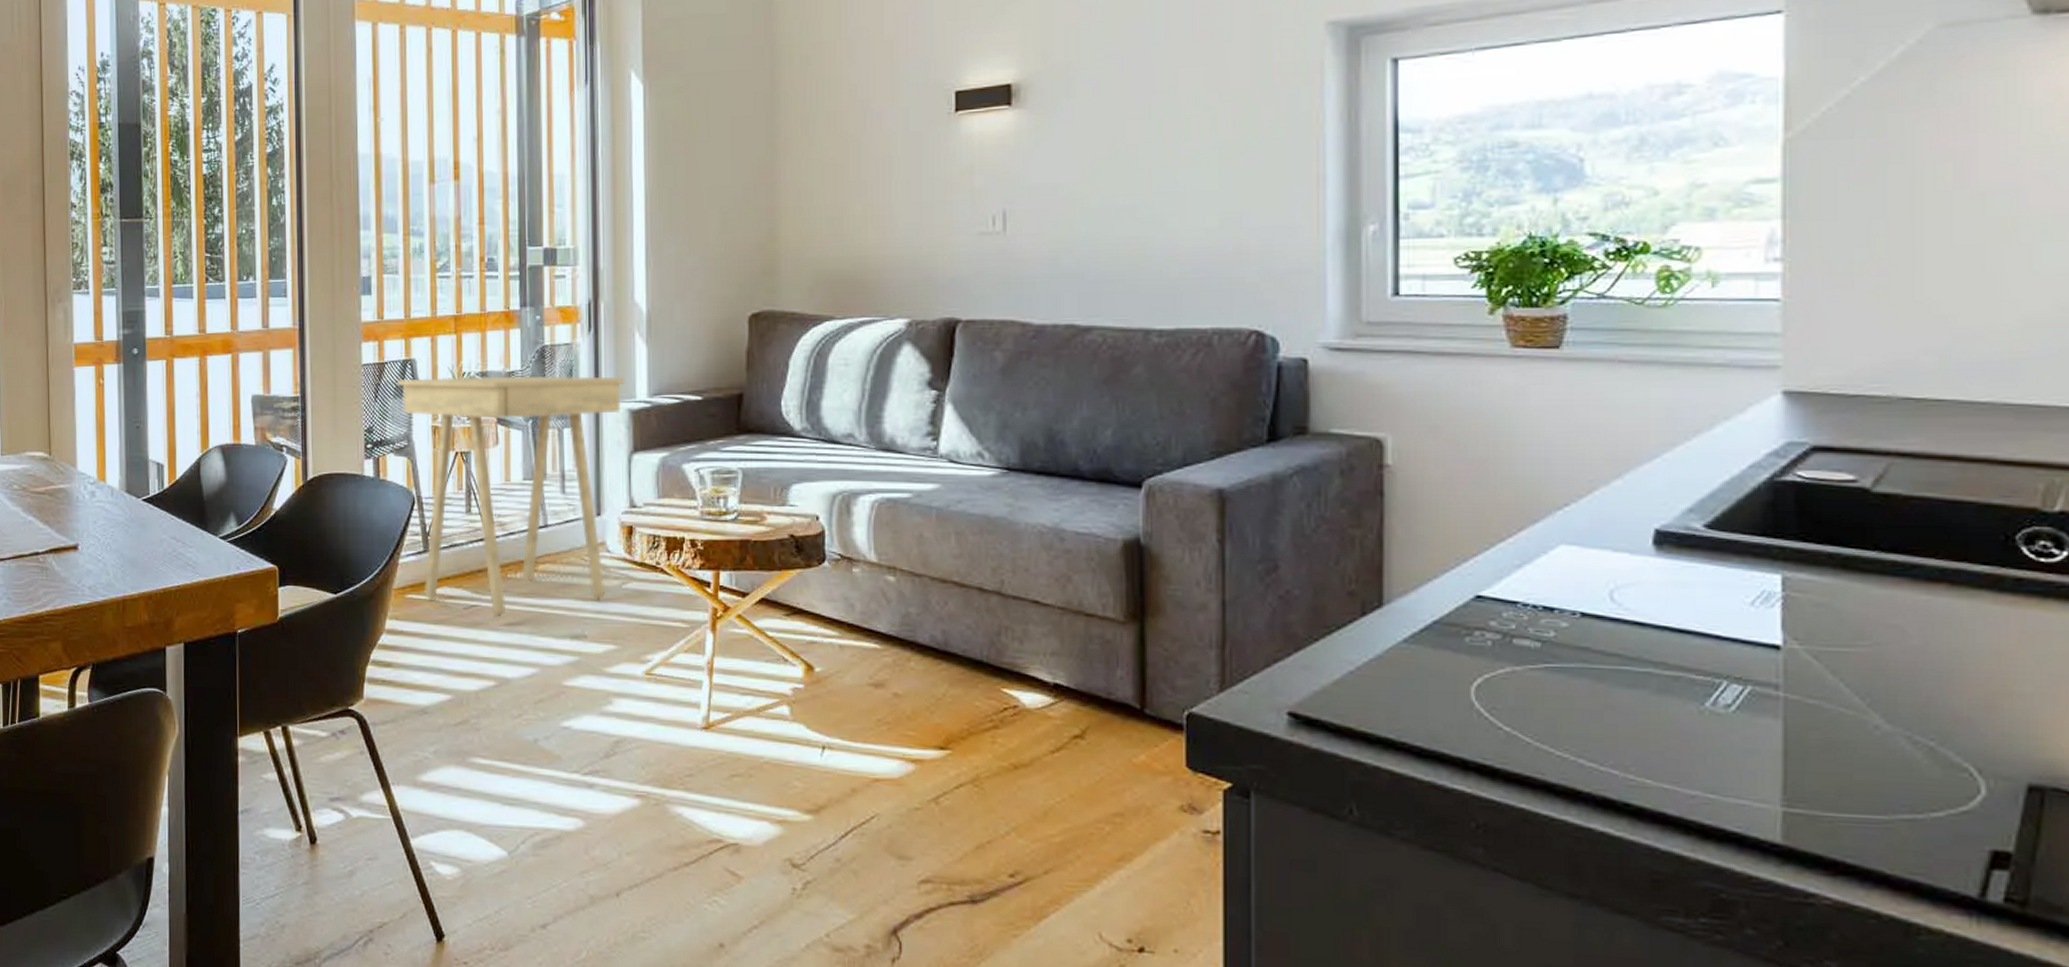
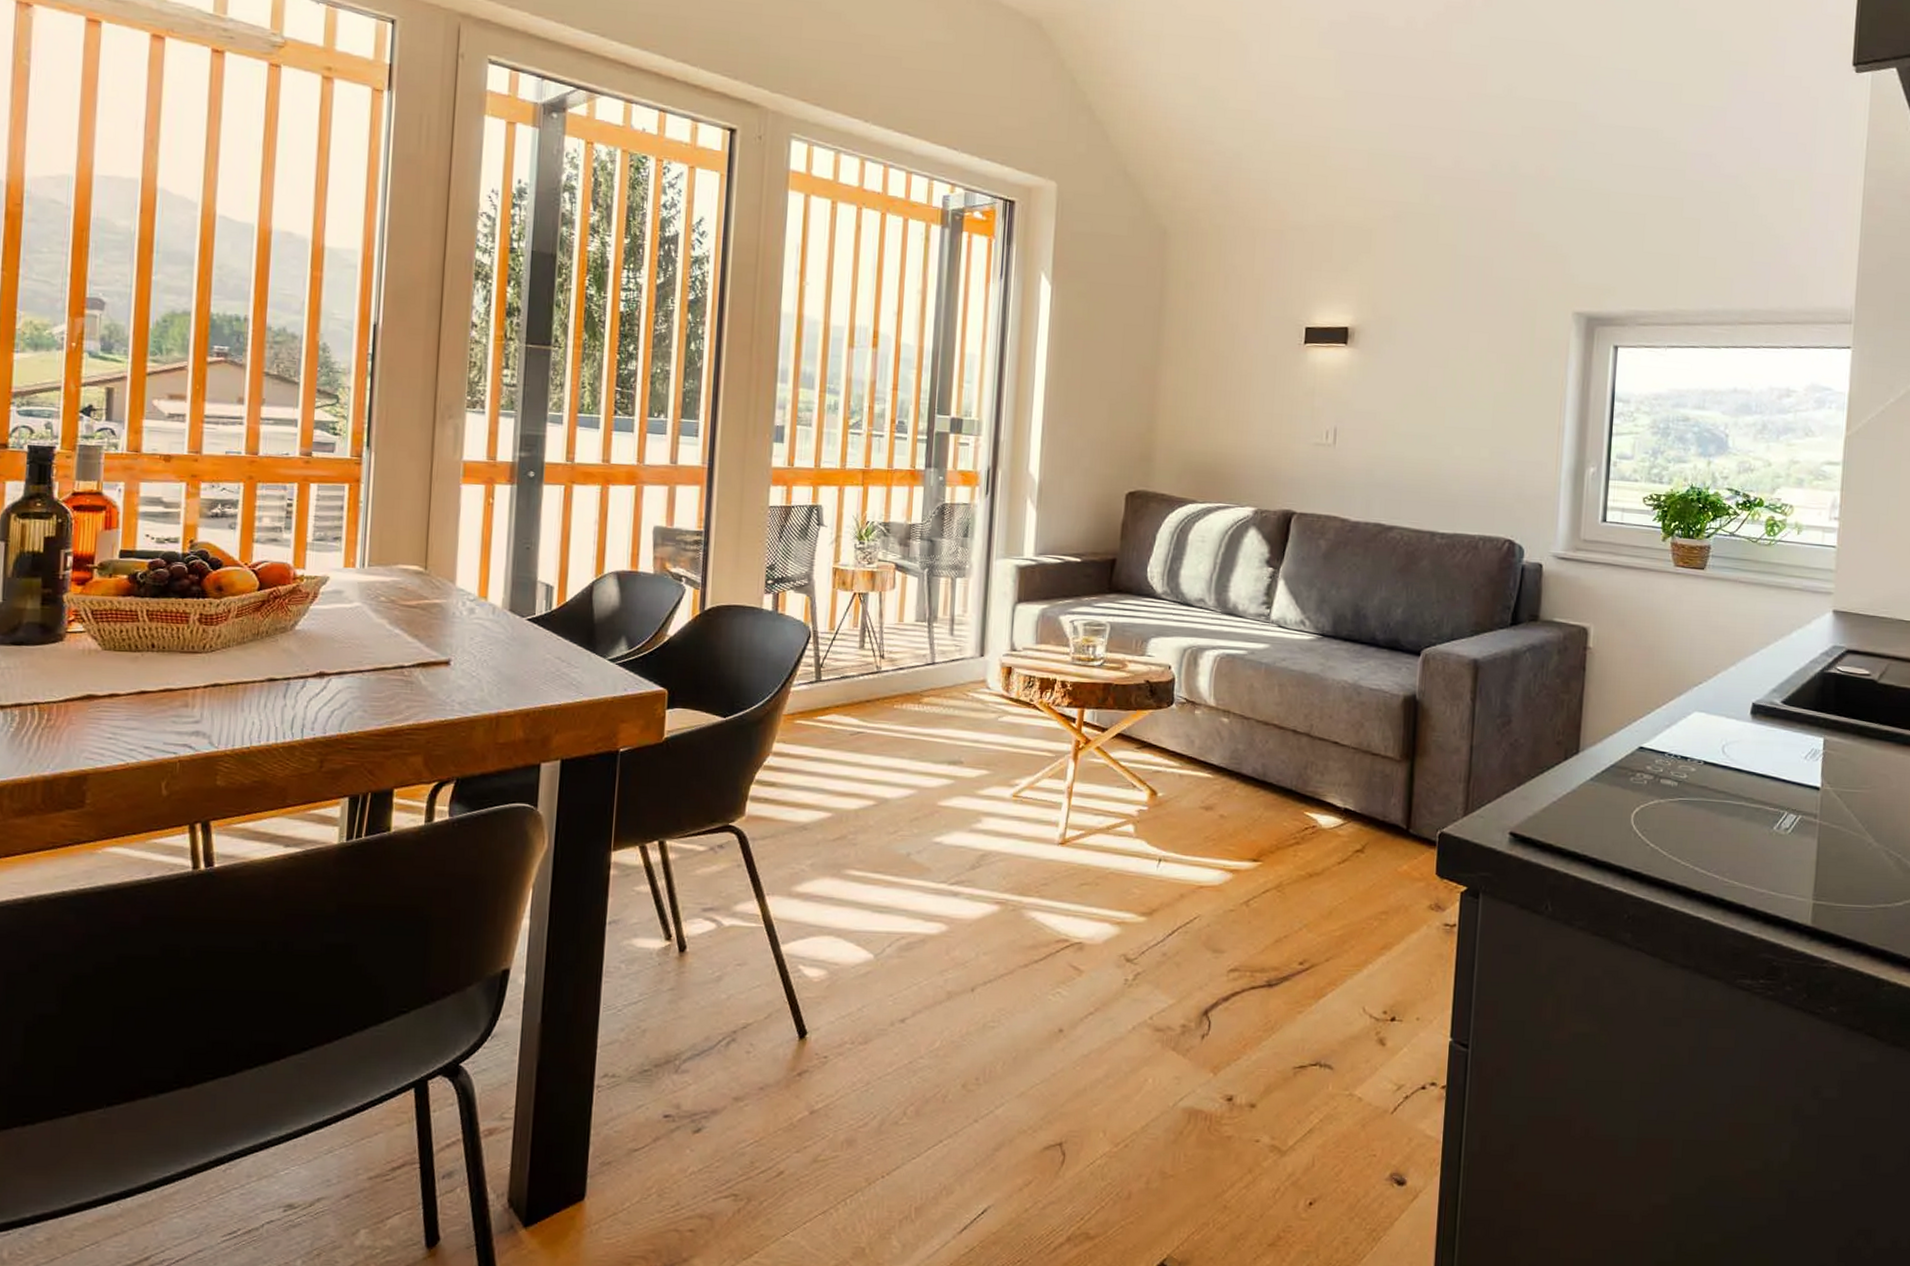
side table: present [397,375,625,618] -> none [802,523,1015,744]

